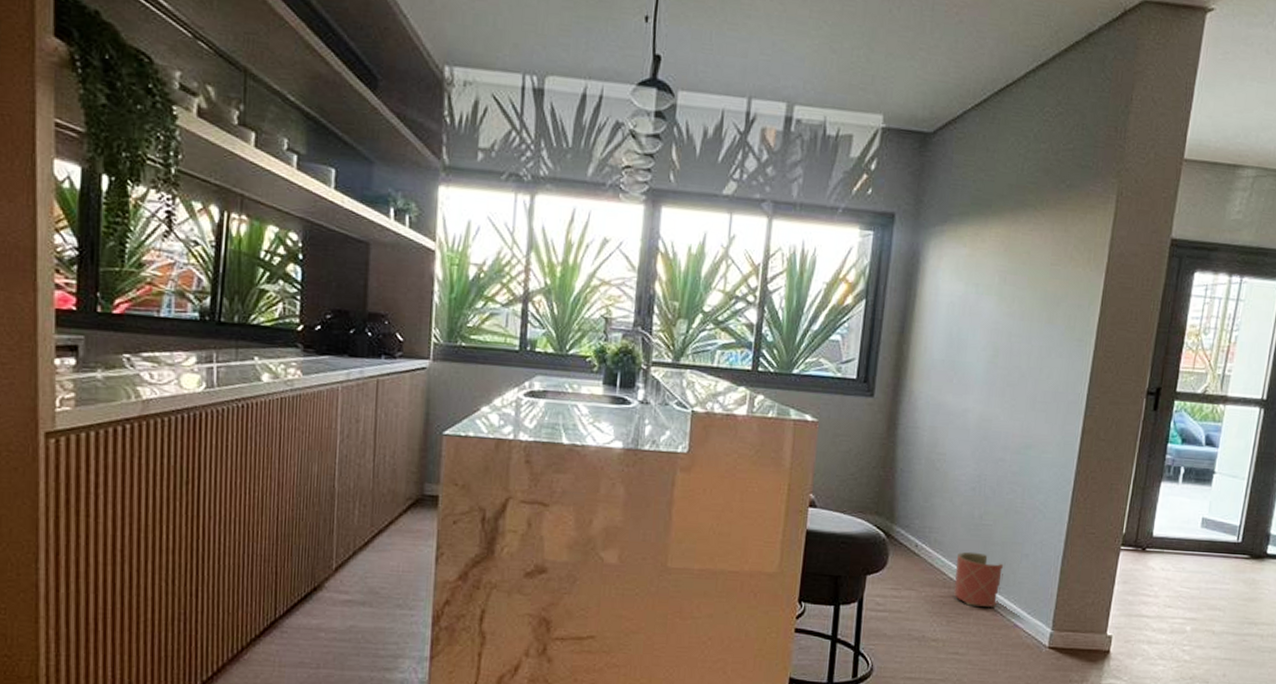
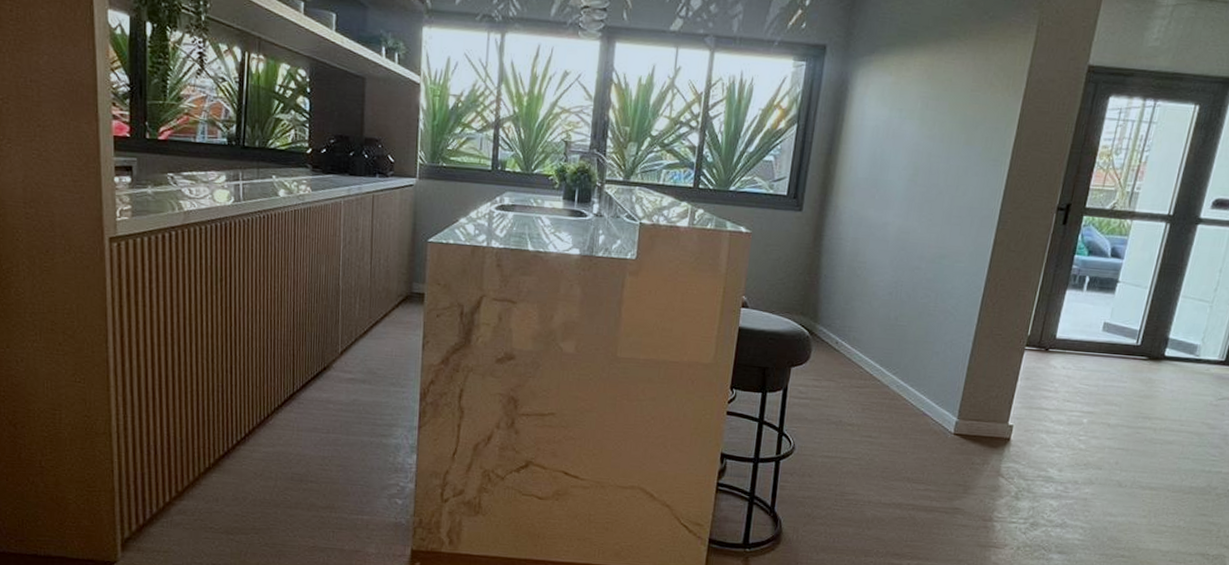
planter: present [954,551,1006,607] -> none [869,348,917,398]

